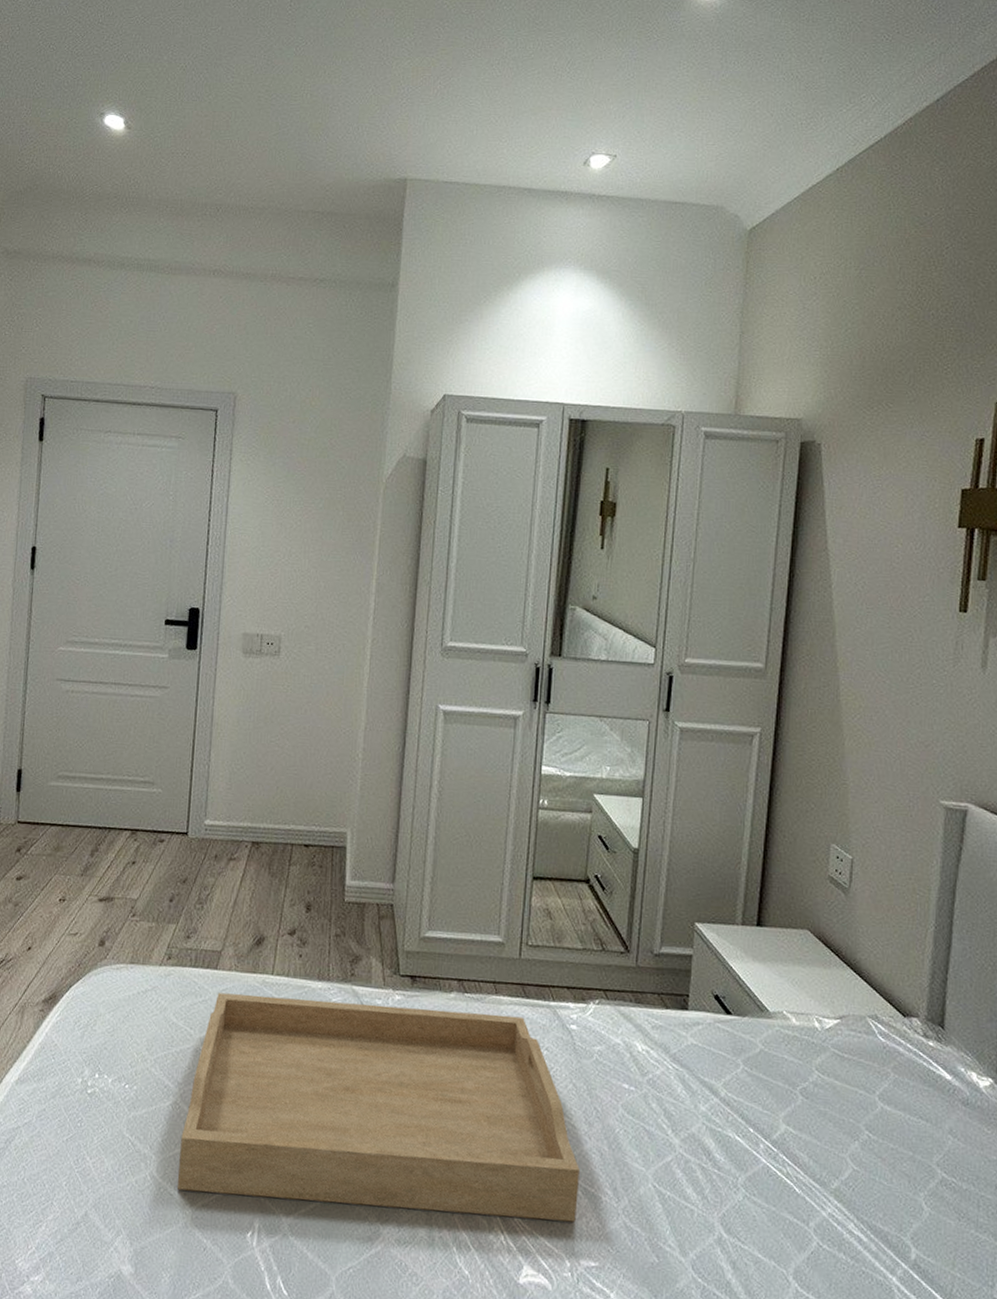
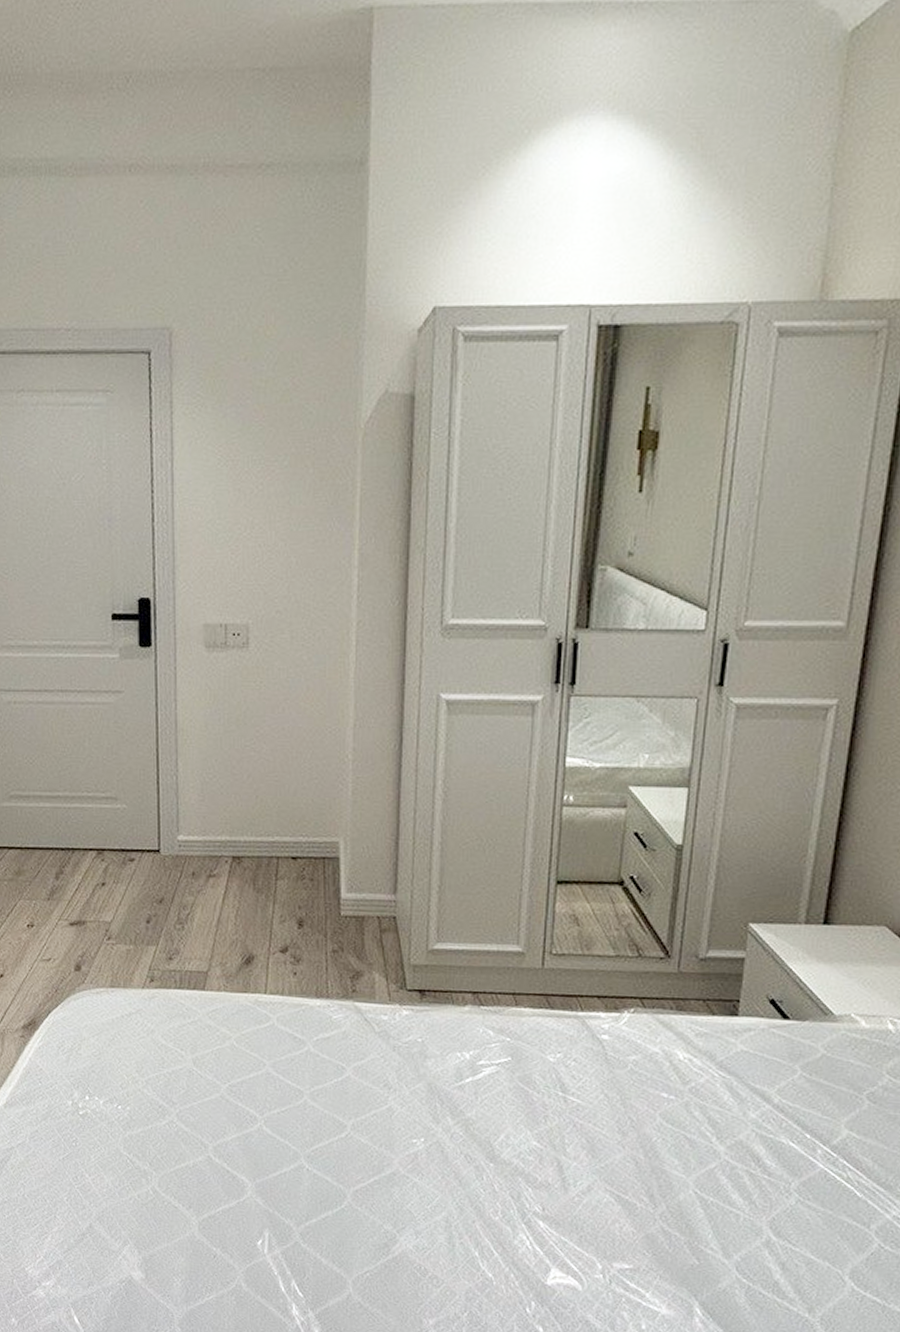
serving tray: present [178,992,579,1223] -> none [181,1013,612,1228]

